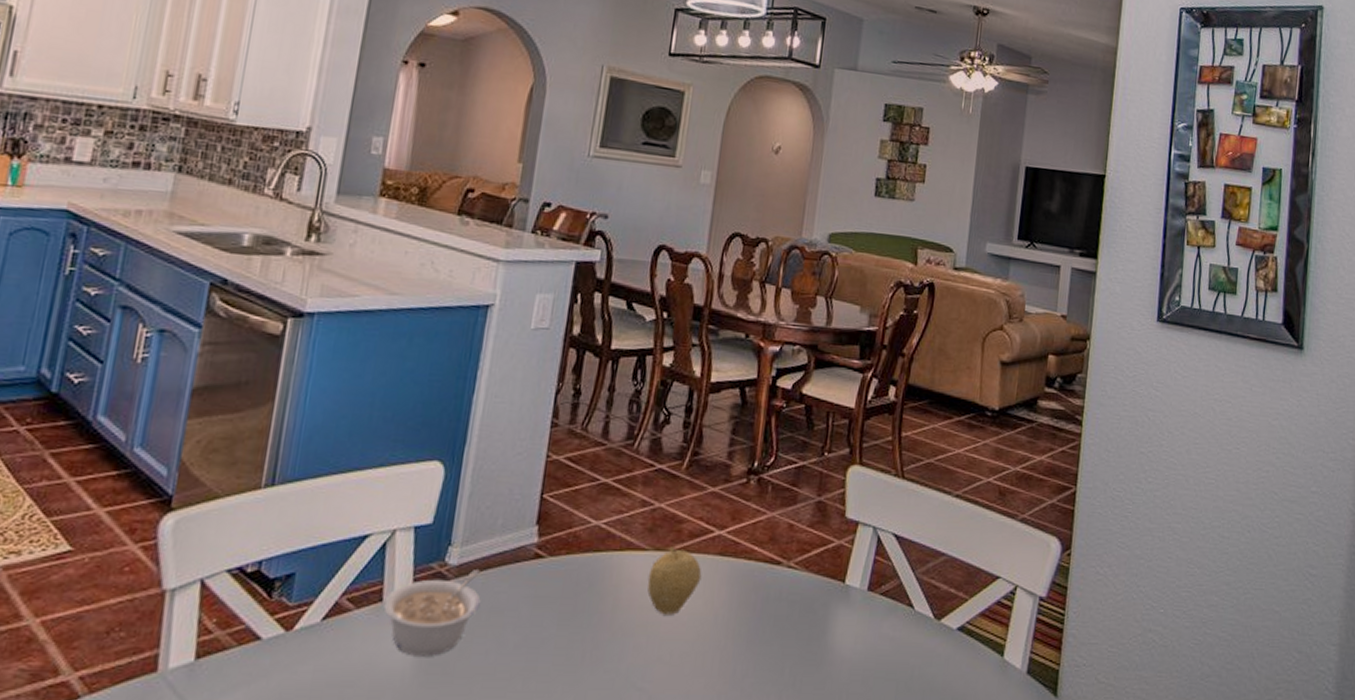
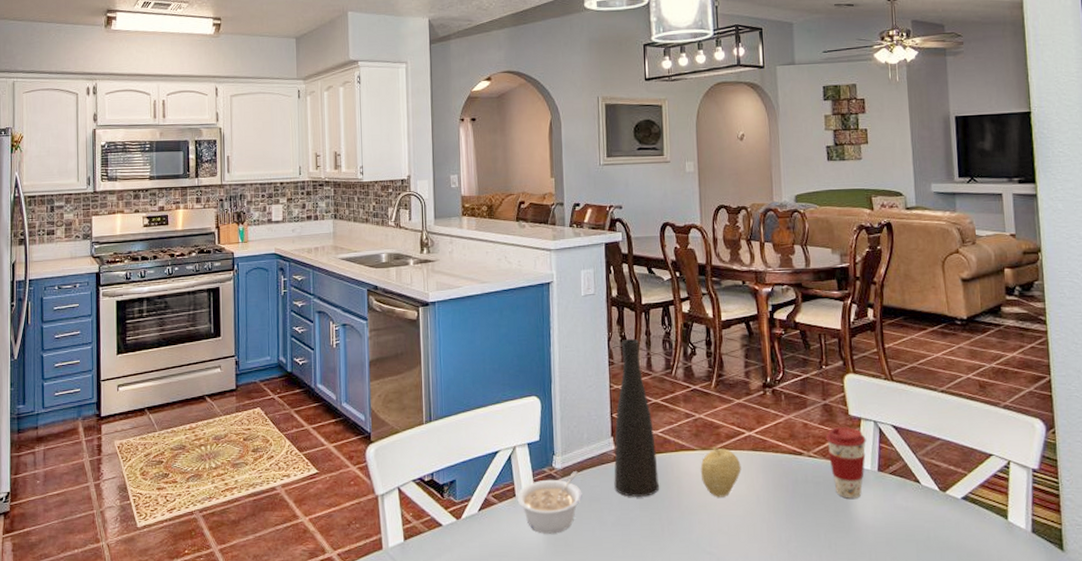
vase: none [527,393,597,610] -> present [614,338,659,497]
coffee cup: none [812,532,861,624] -> present [825,427,866,499]

